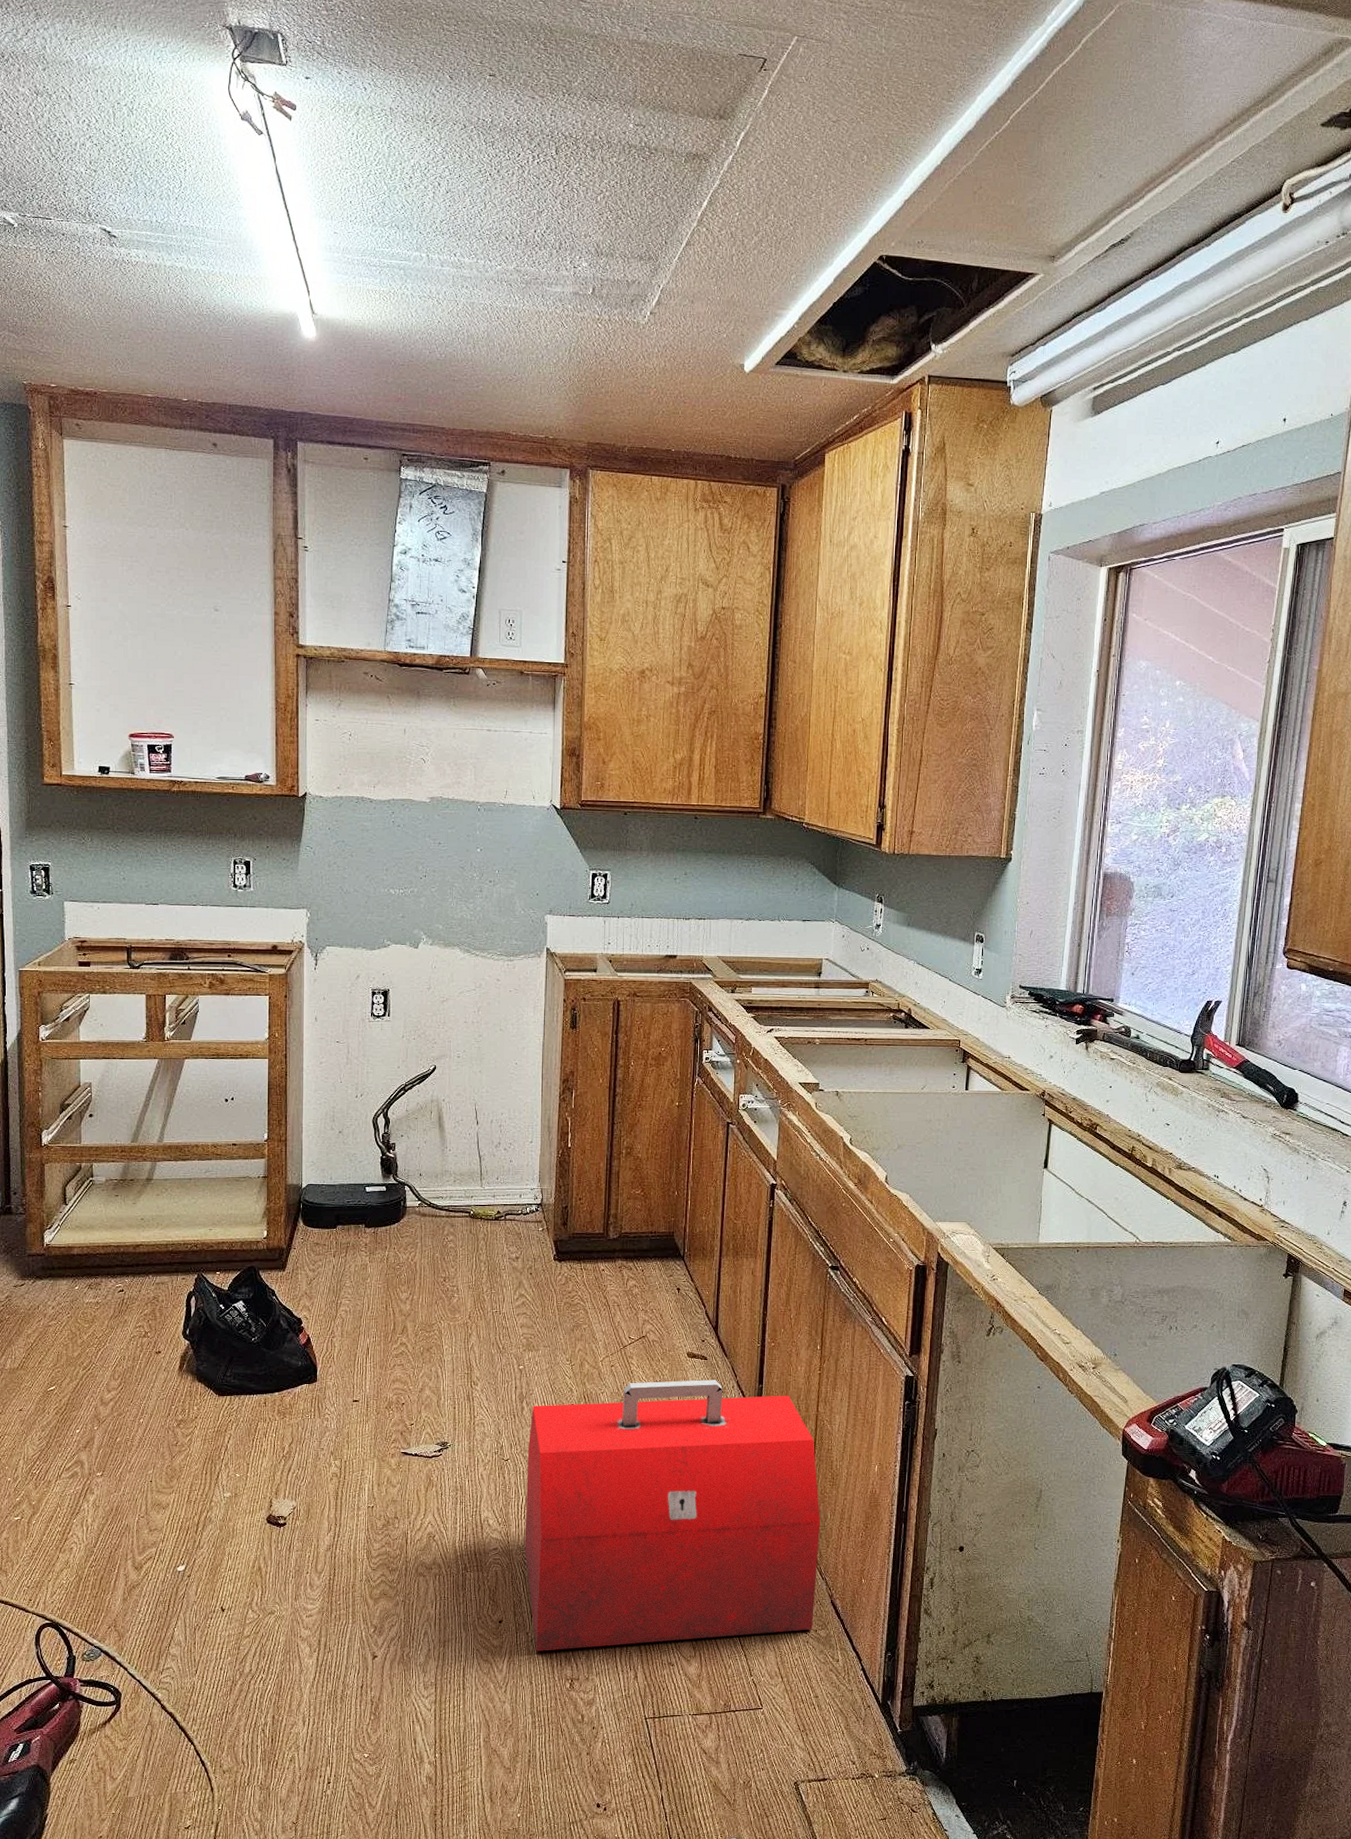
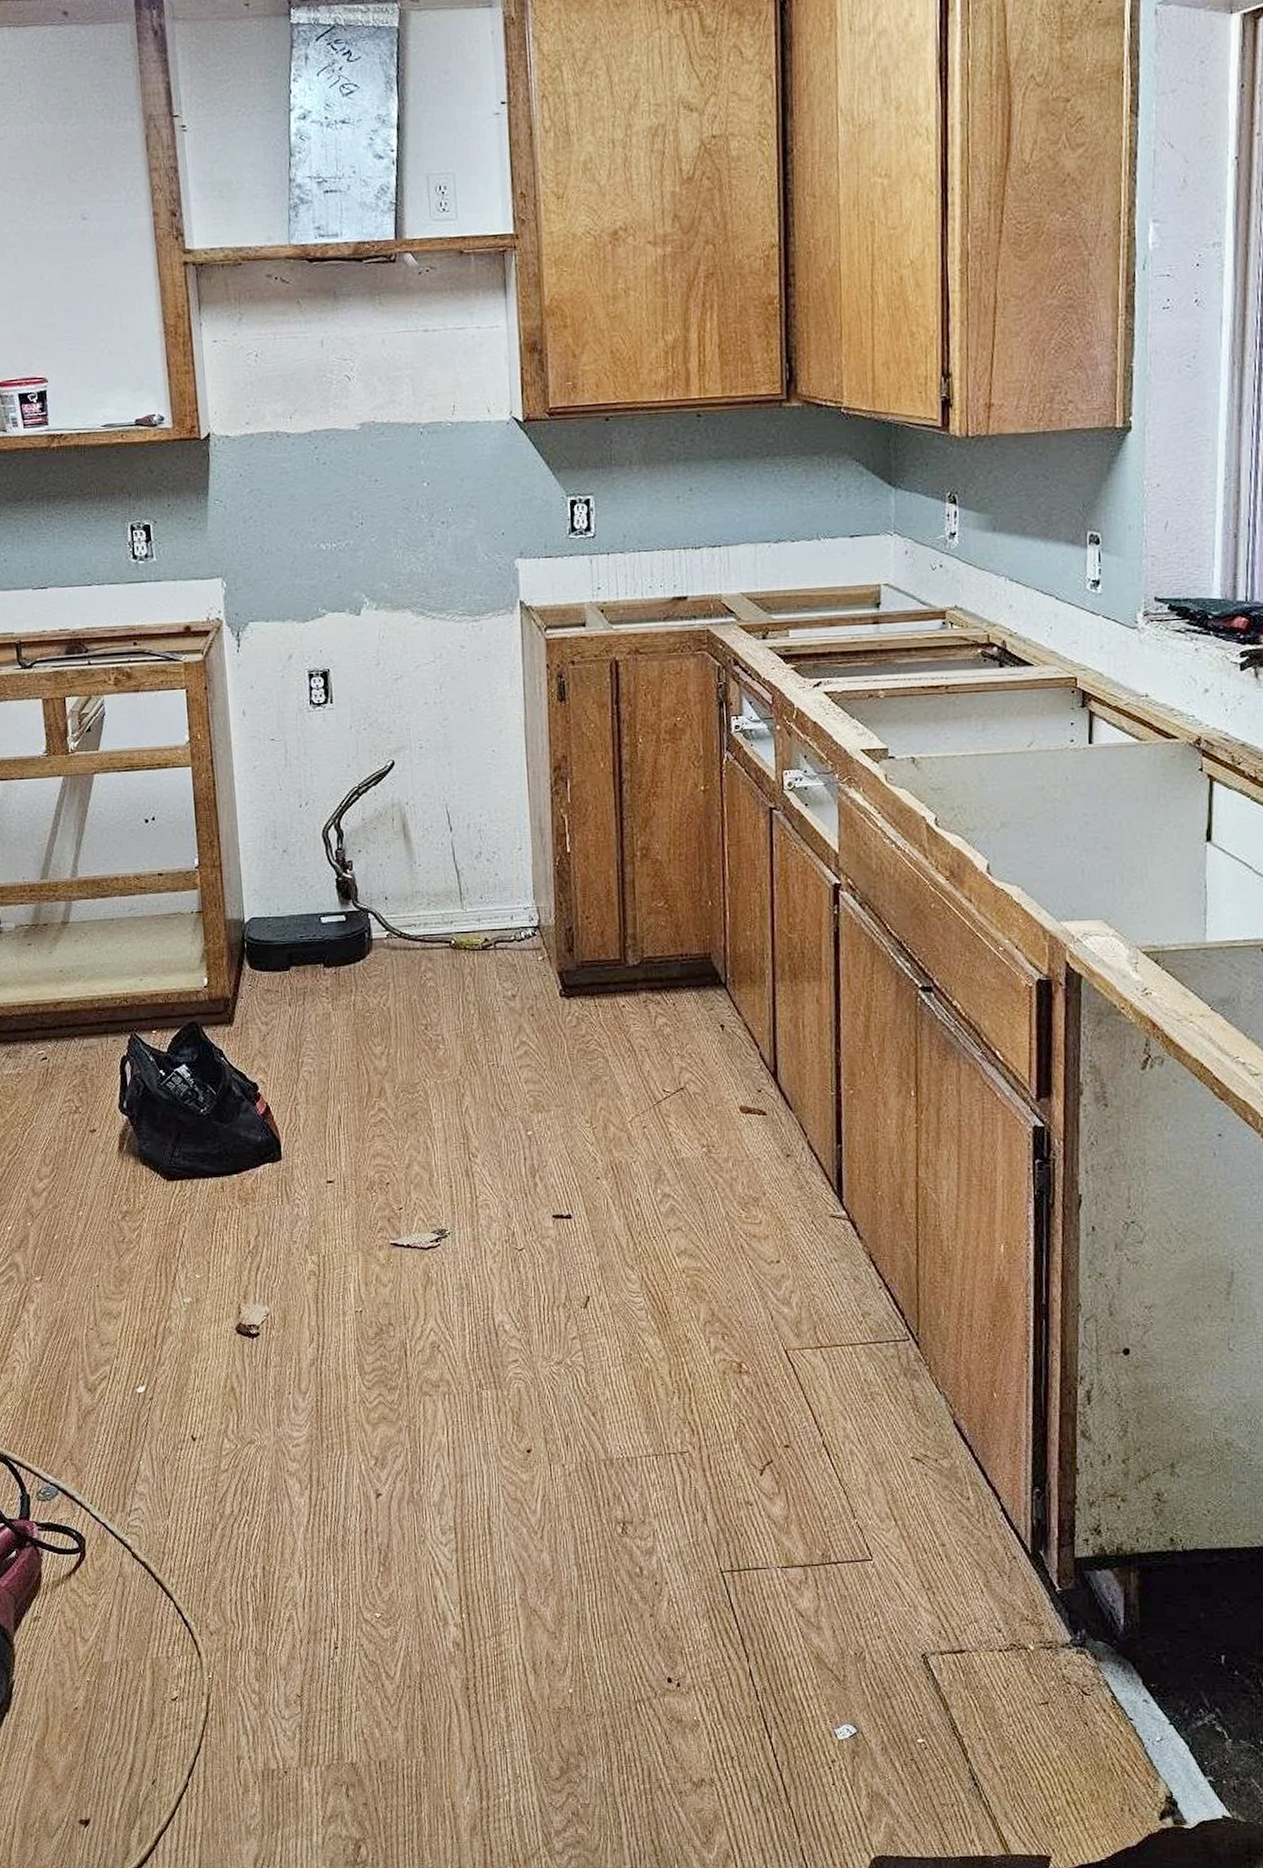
toolbox: present [524,1380,820,1651] -> none [546,1140,932,1488]

